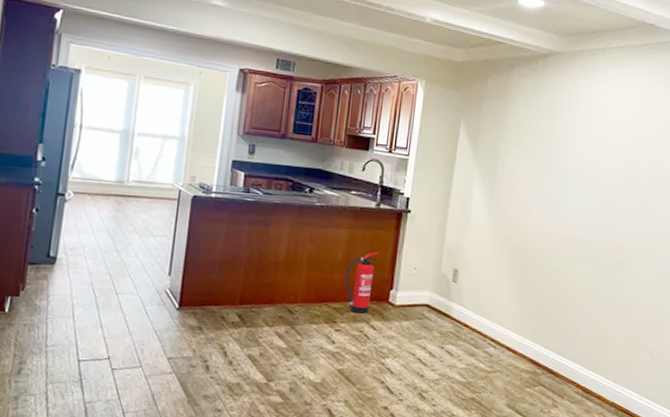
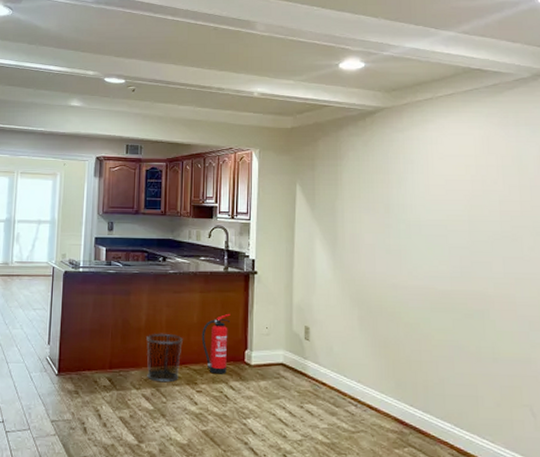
waste bin: none [282,269,325,321] -> present [146,333,183,383]

